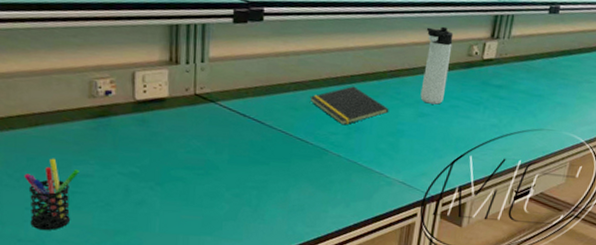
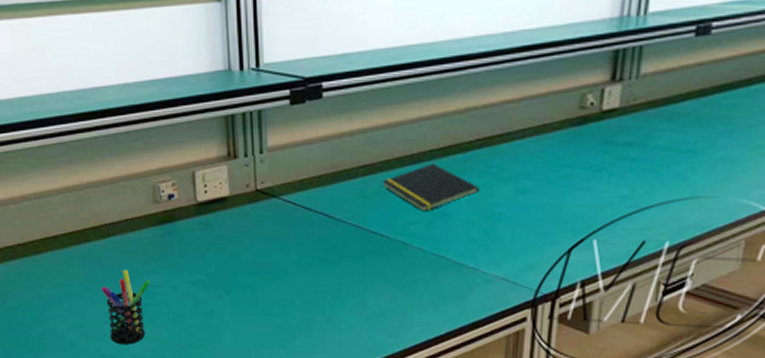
thermos bottle: present [420,26,454,105] -> none [519,75,558,176]

